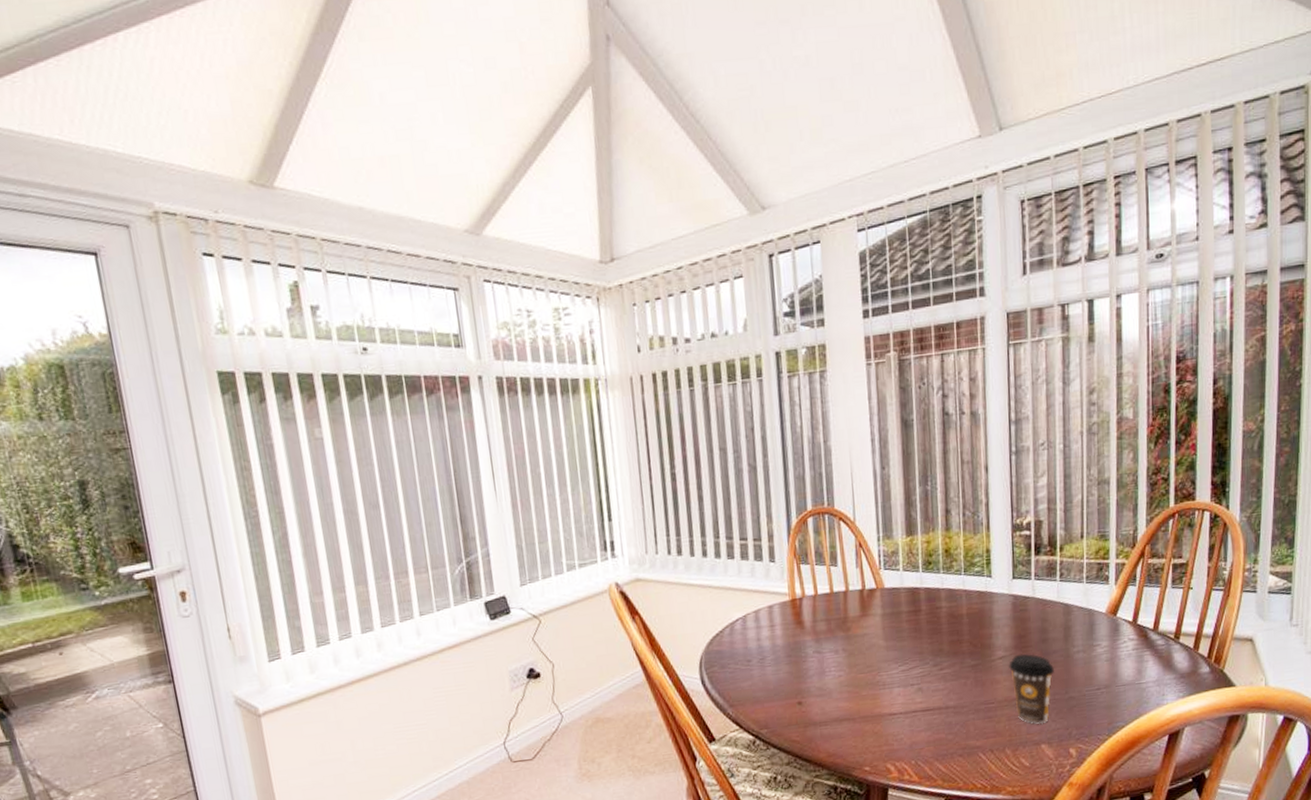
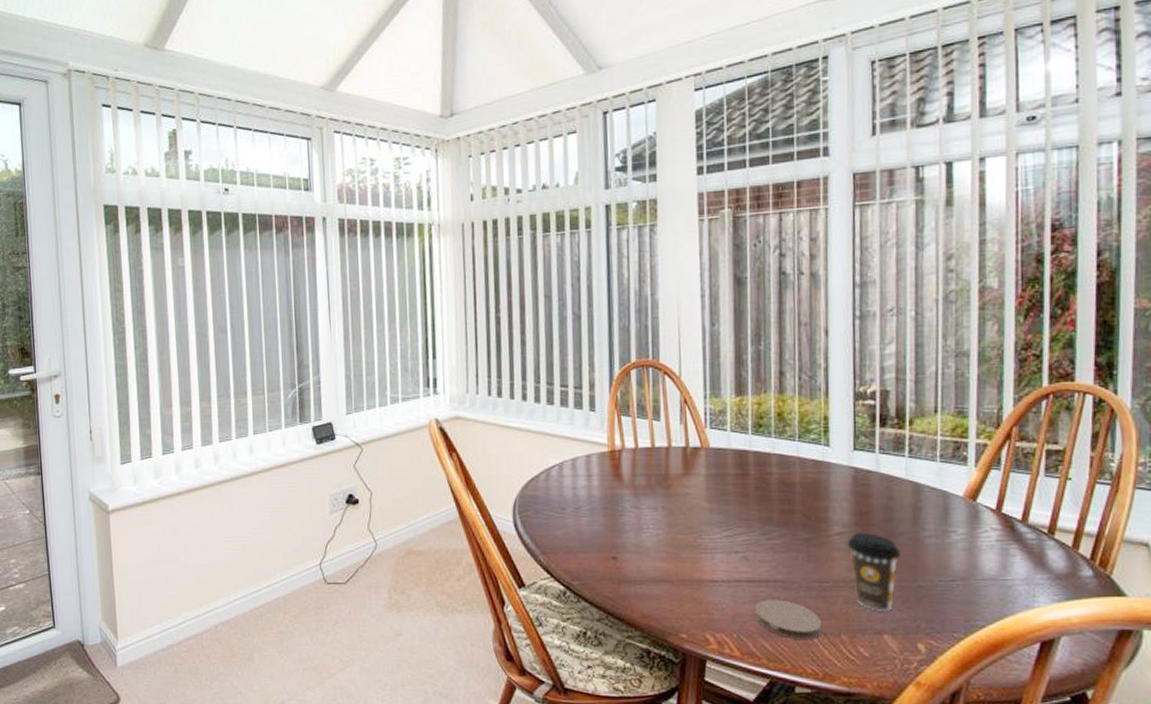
coaster: none [930,724,990,759] -> present [754,599,823,640]

